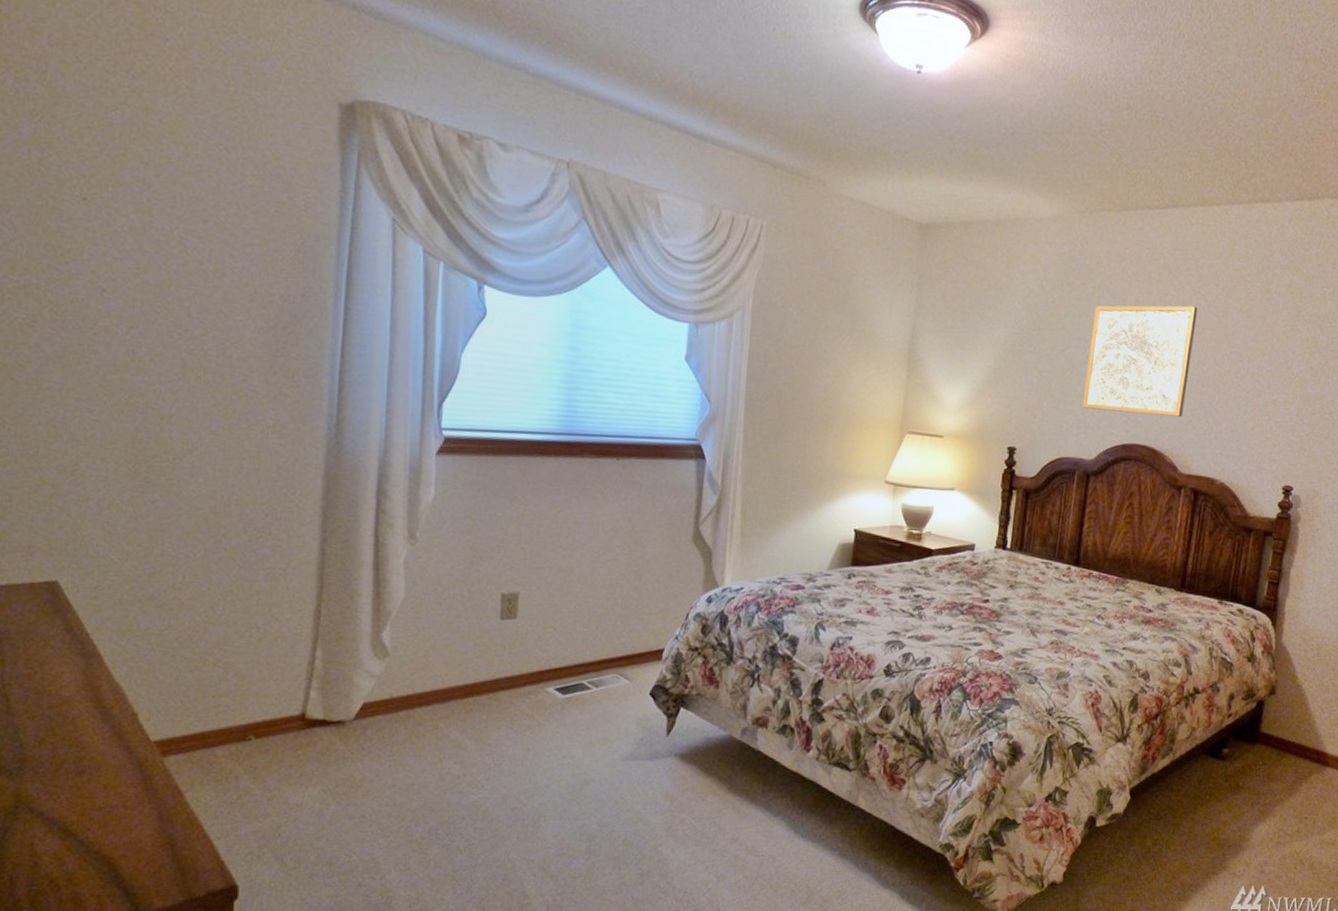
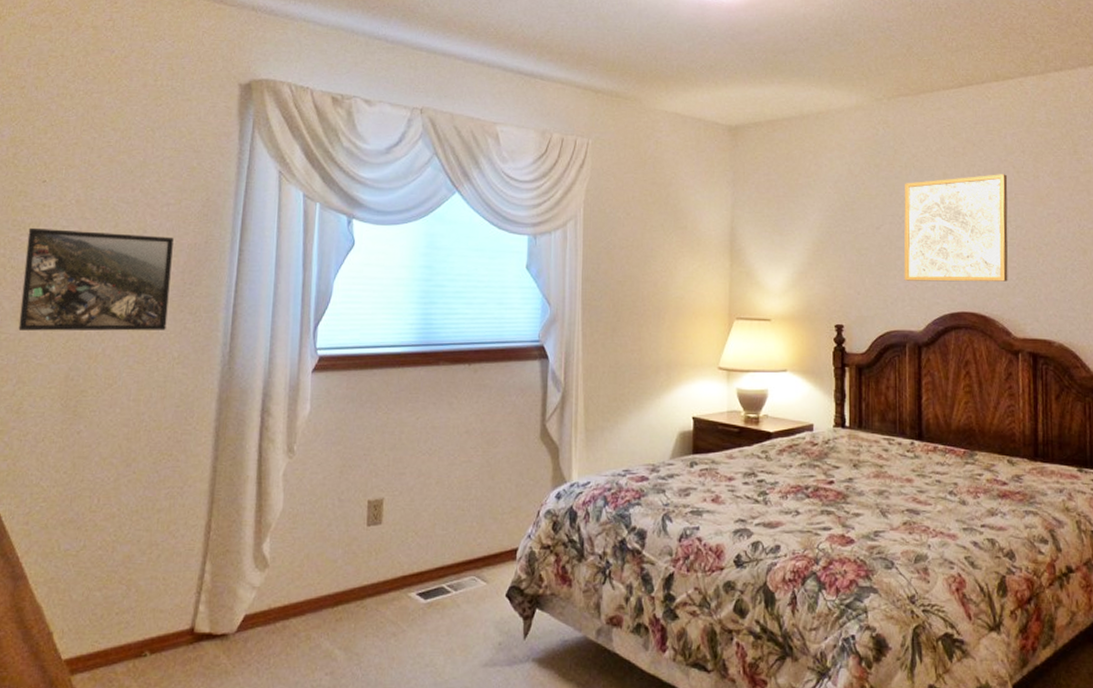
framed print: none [65,255,261,394] -> present [18,227,174,331]

